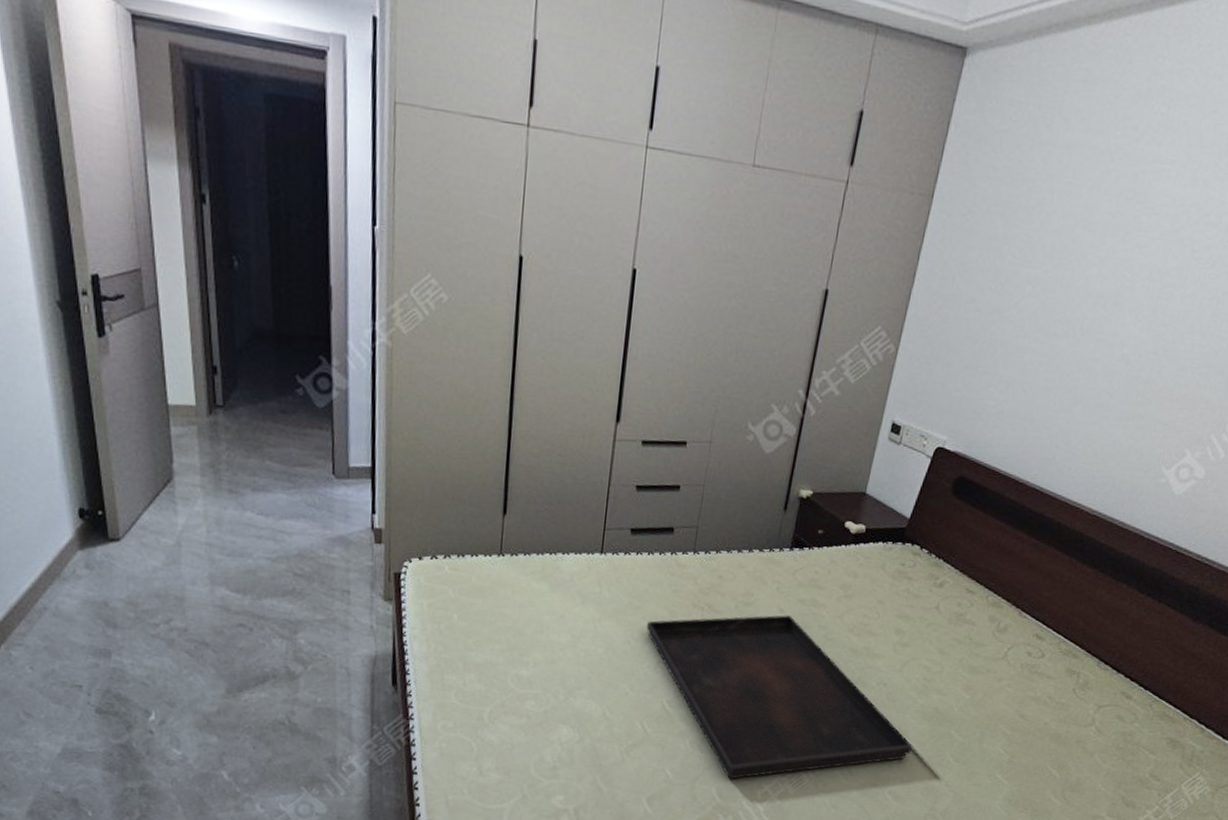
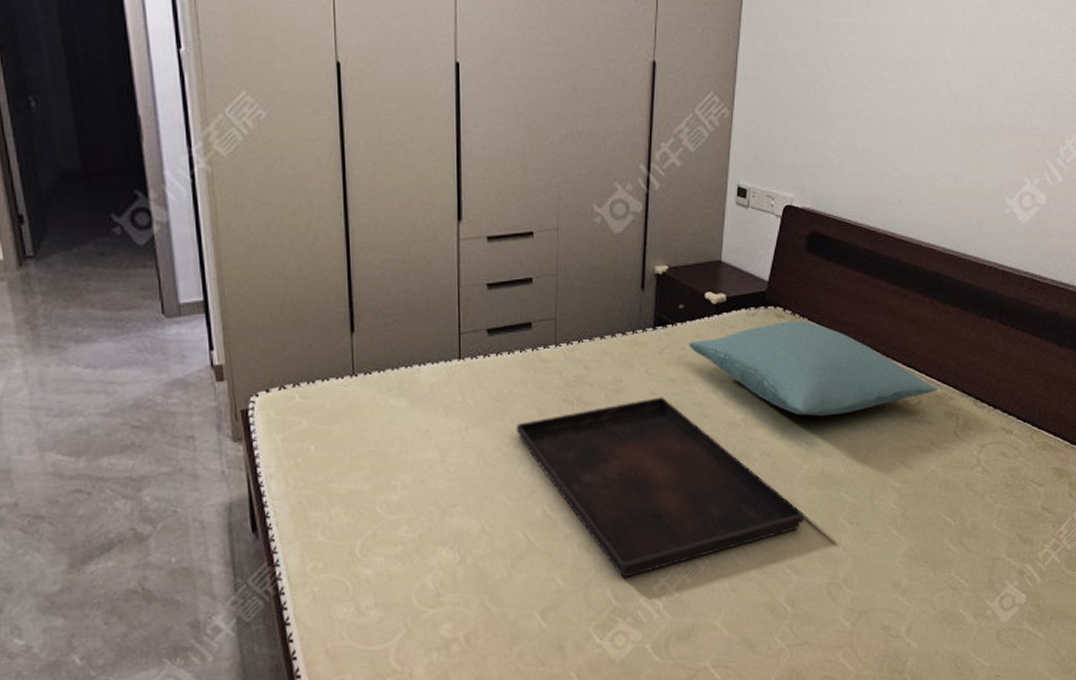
pillow: none [822,559,1063,657] -> present [689,321,938,416]

